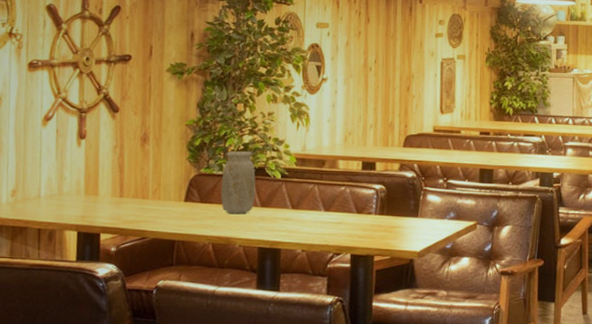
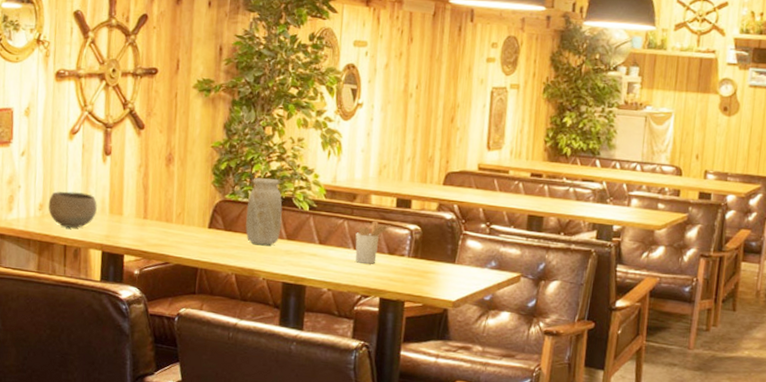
bowl: none [21,176,72,211] -> present [48,191,97,228]
utensil holder: none [325,182,358,224] -> present [355,220,391,264]

